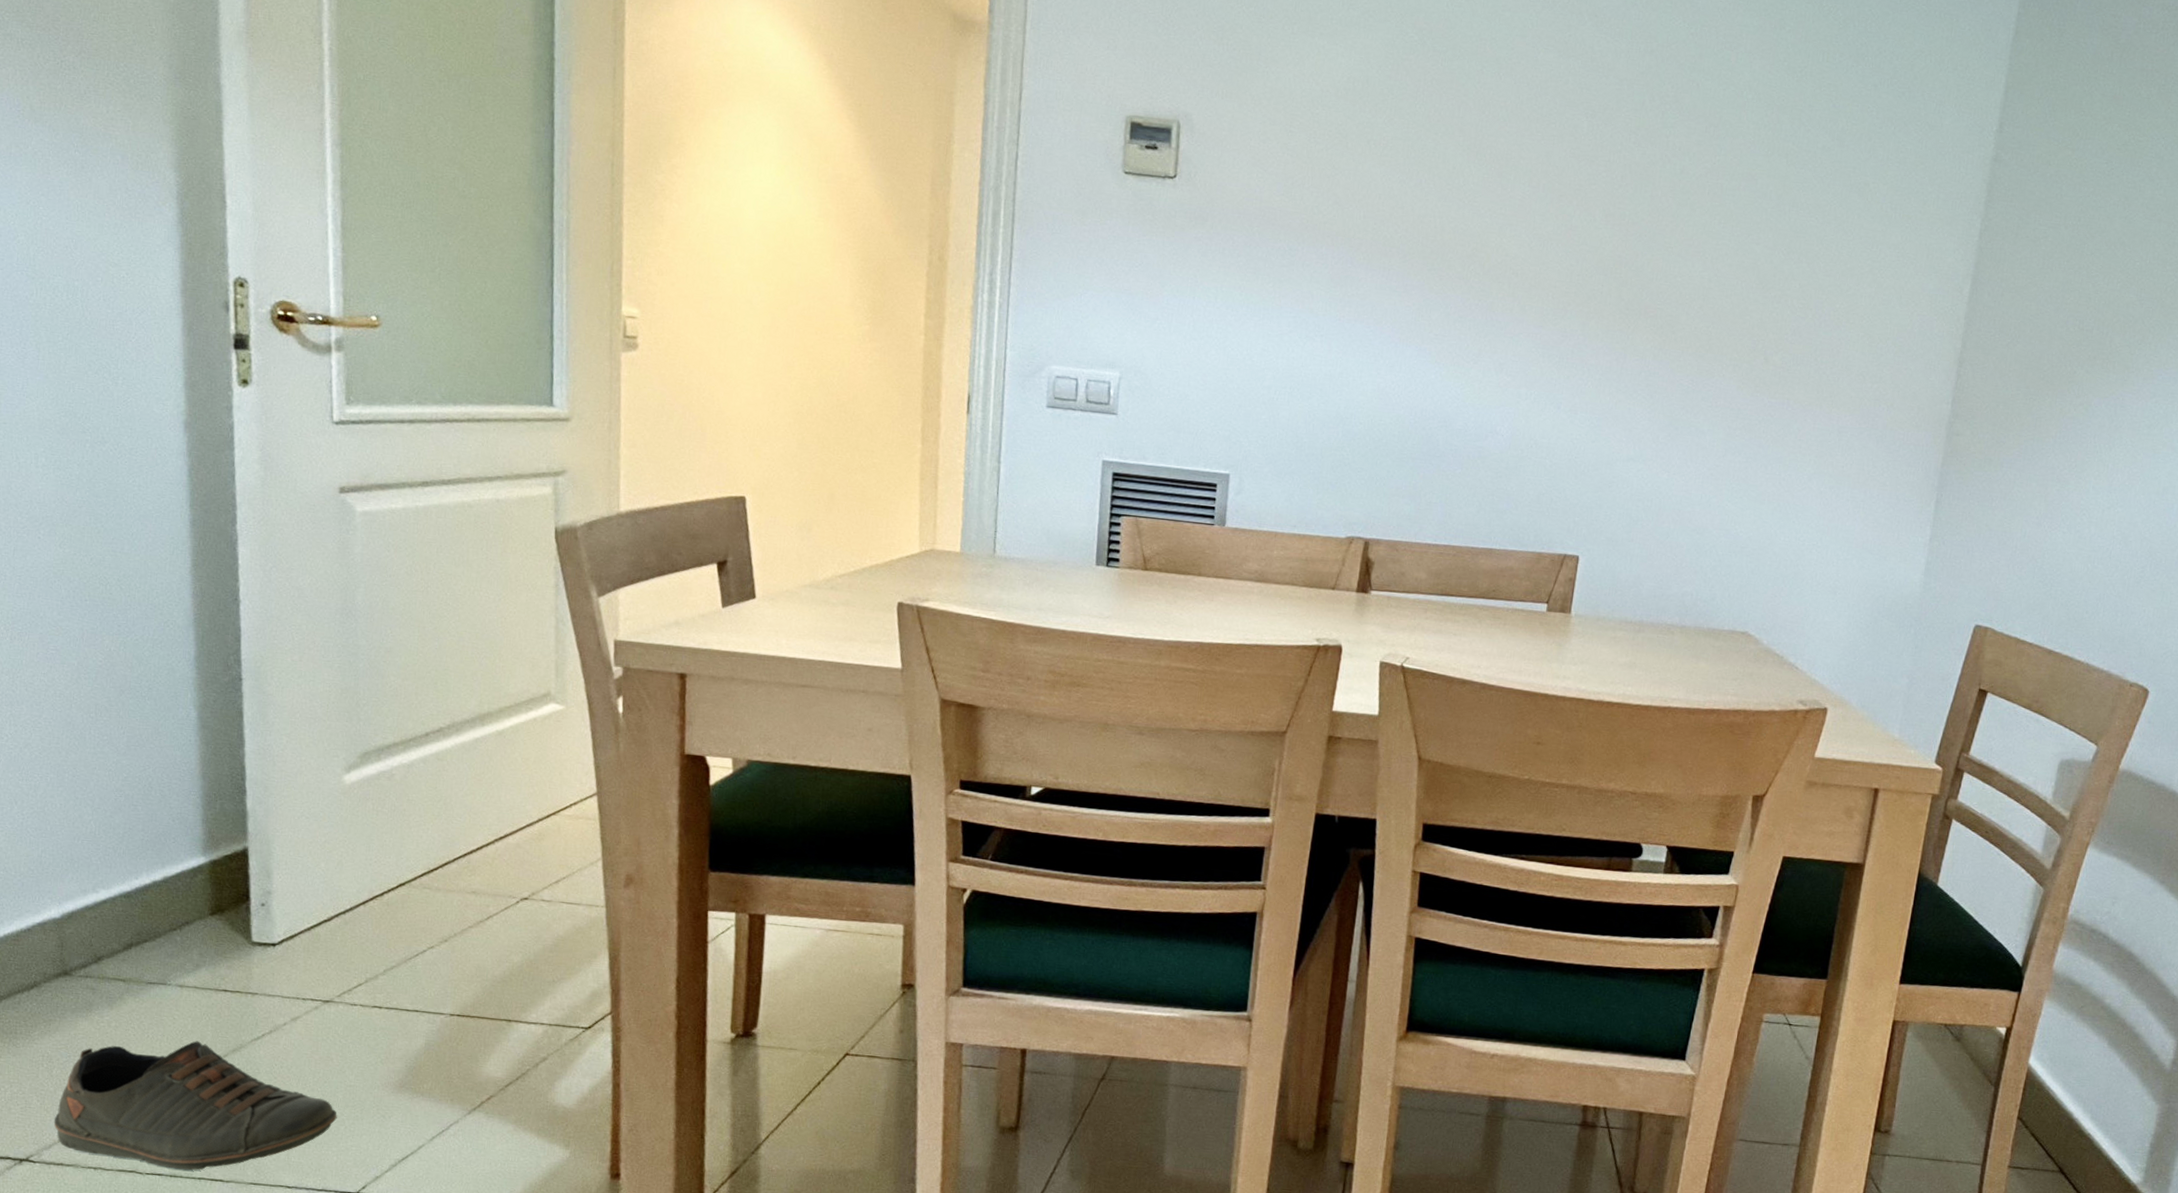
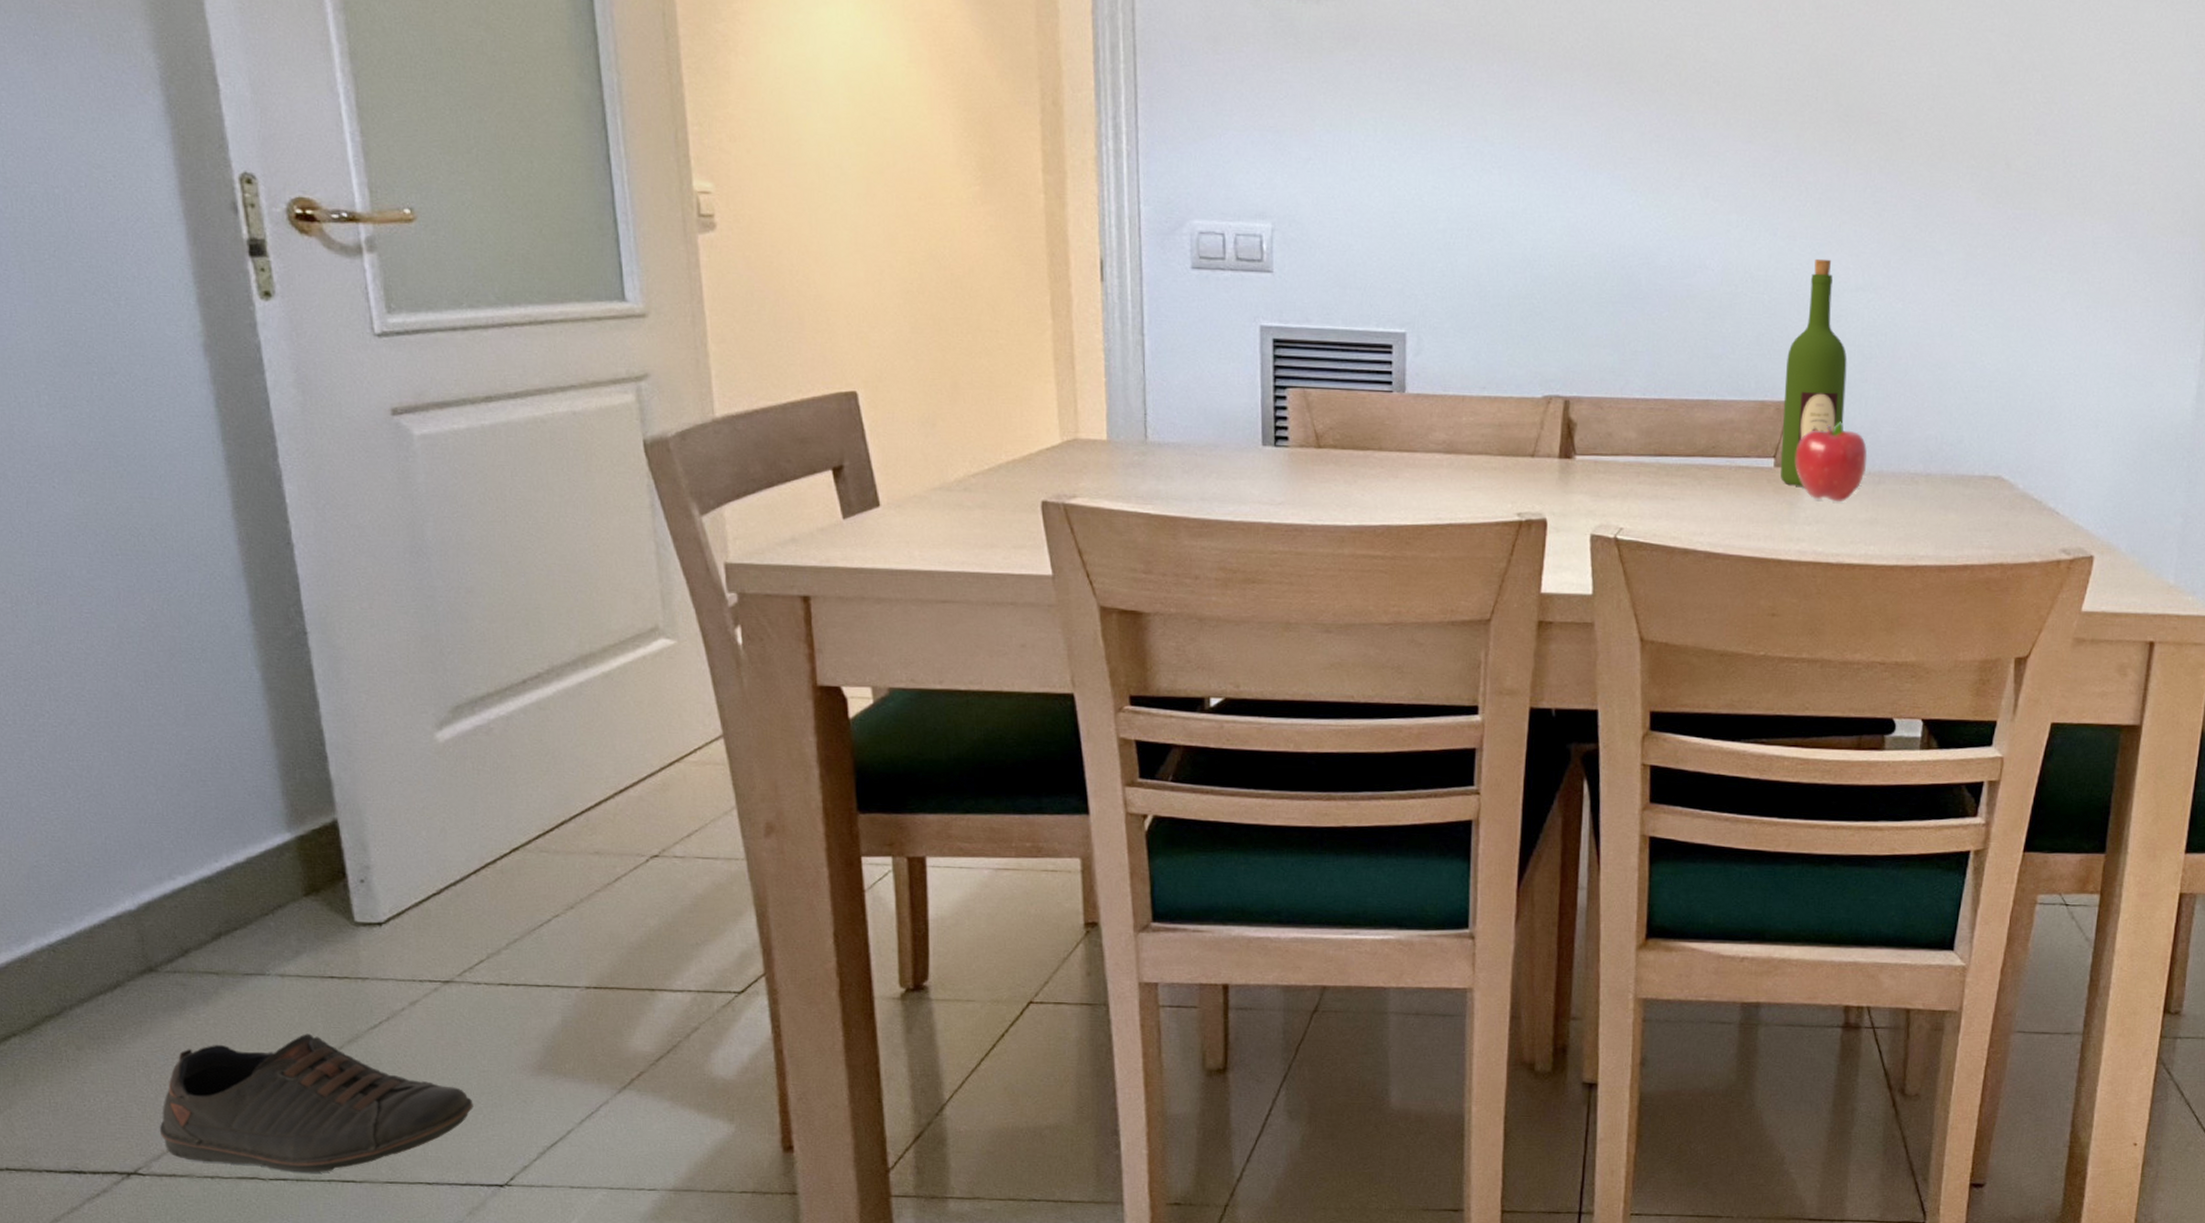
wine bottle: none [1551,431,1617,630] -> present [1780,258,1847,487]
fruit: none [1565,575,1630,647] -> present [1795,422,1868,503]

